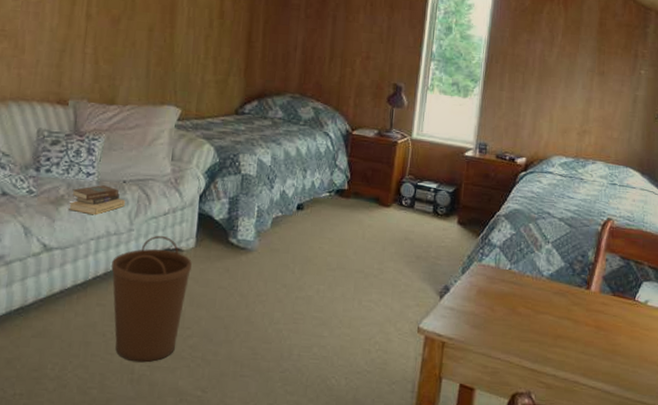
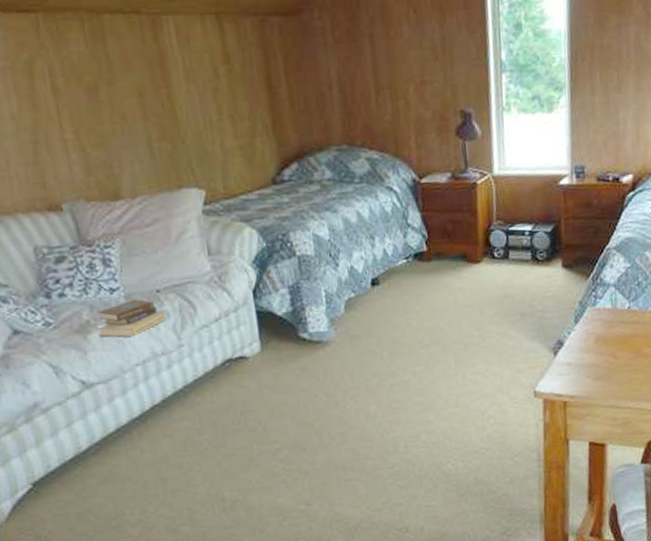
basket: present [111,235,192,363] -> none [168,345,266,489]

